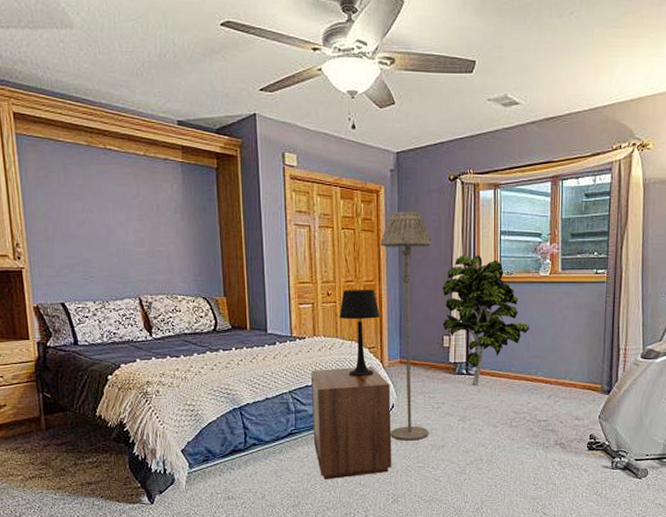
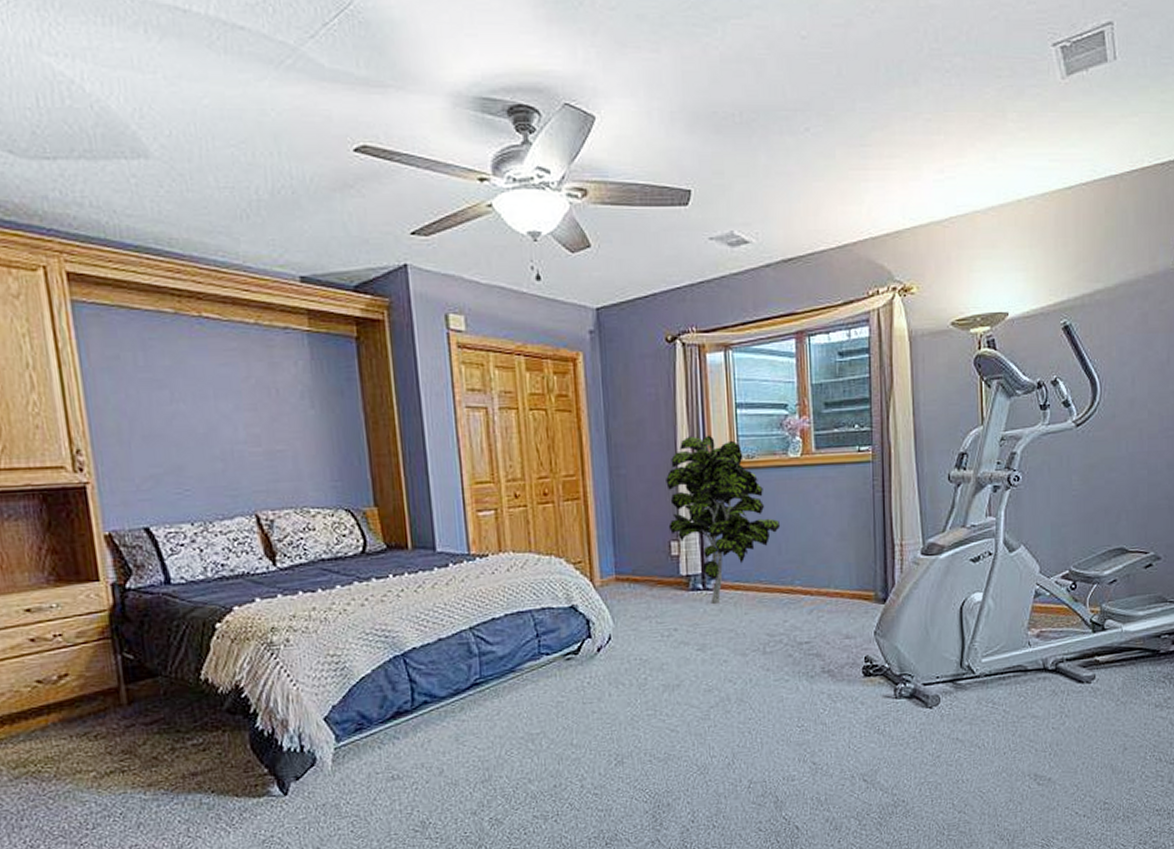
nightstand: present [311,366,392,480] -> none [498,587,613,743]
table lamp: present [339,290,380,376] -> none [532,487,586,601]
floor lamp: present [381,211,432,441] -> none [581,383,659,683]

